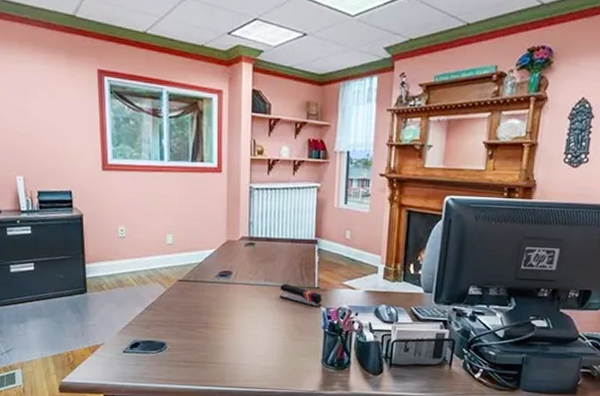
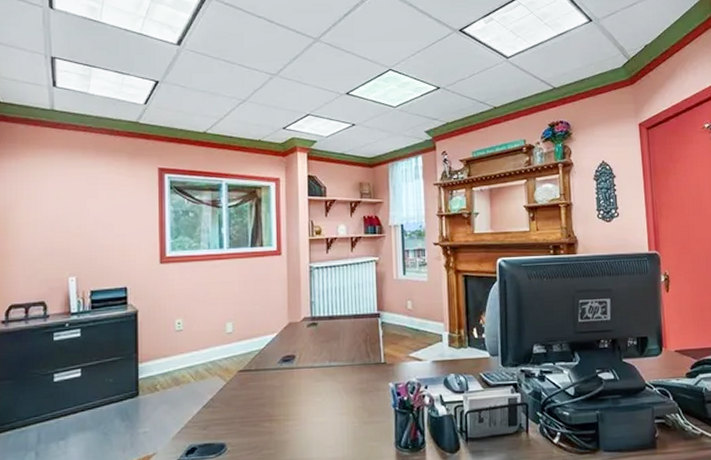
stapler: present [280,283,322,308] -> none [346,362,390,385]

